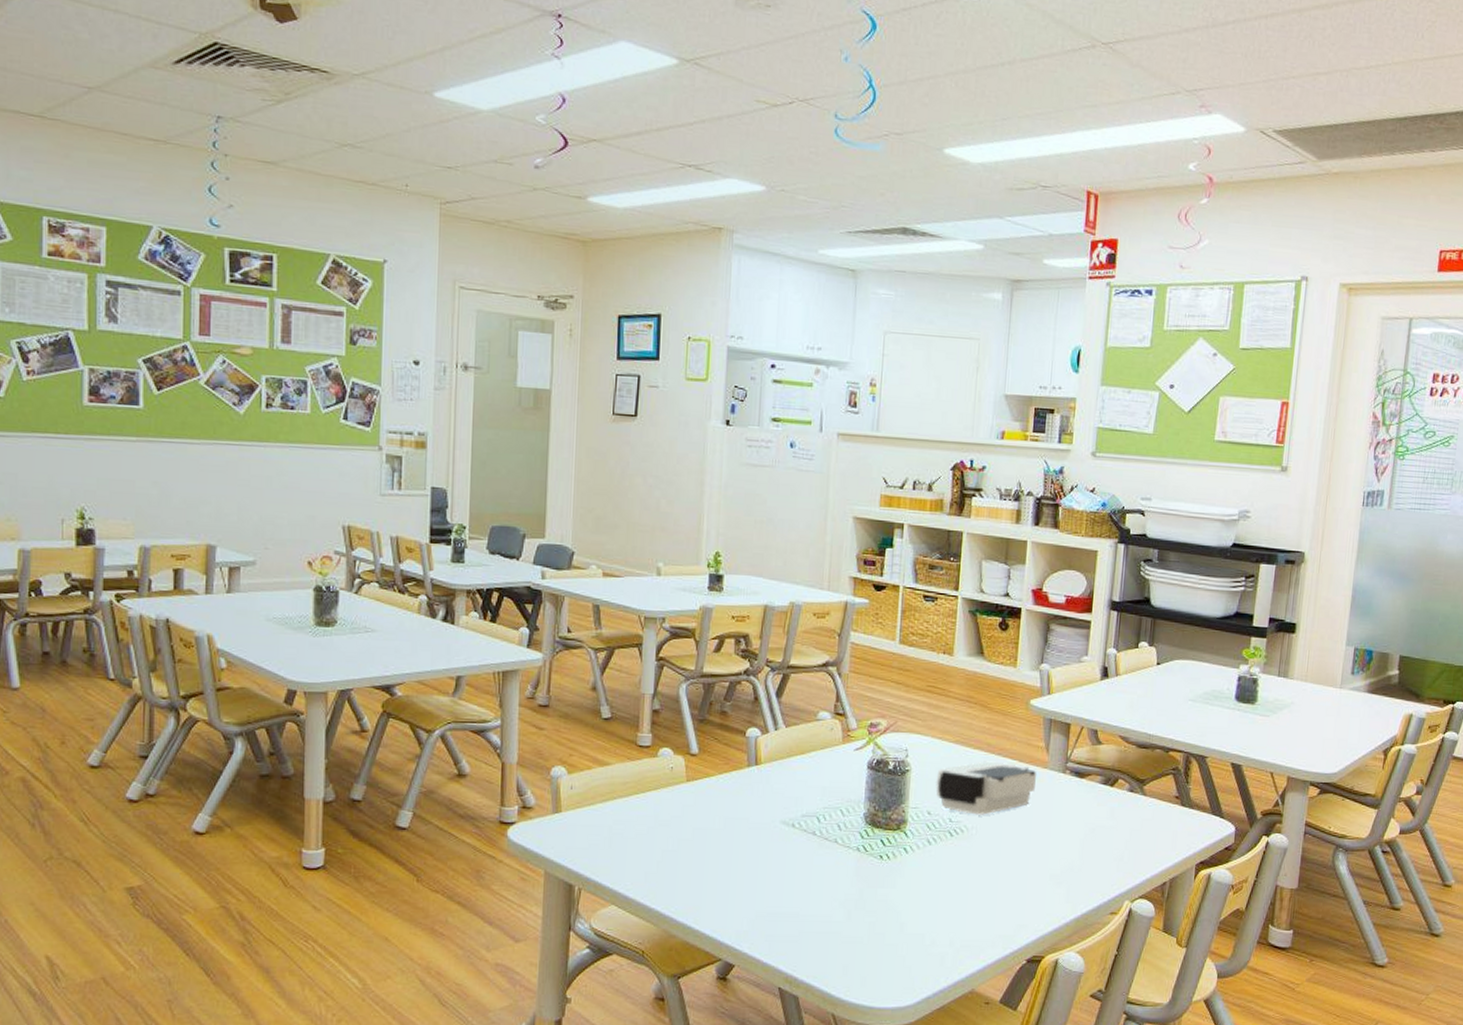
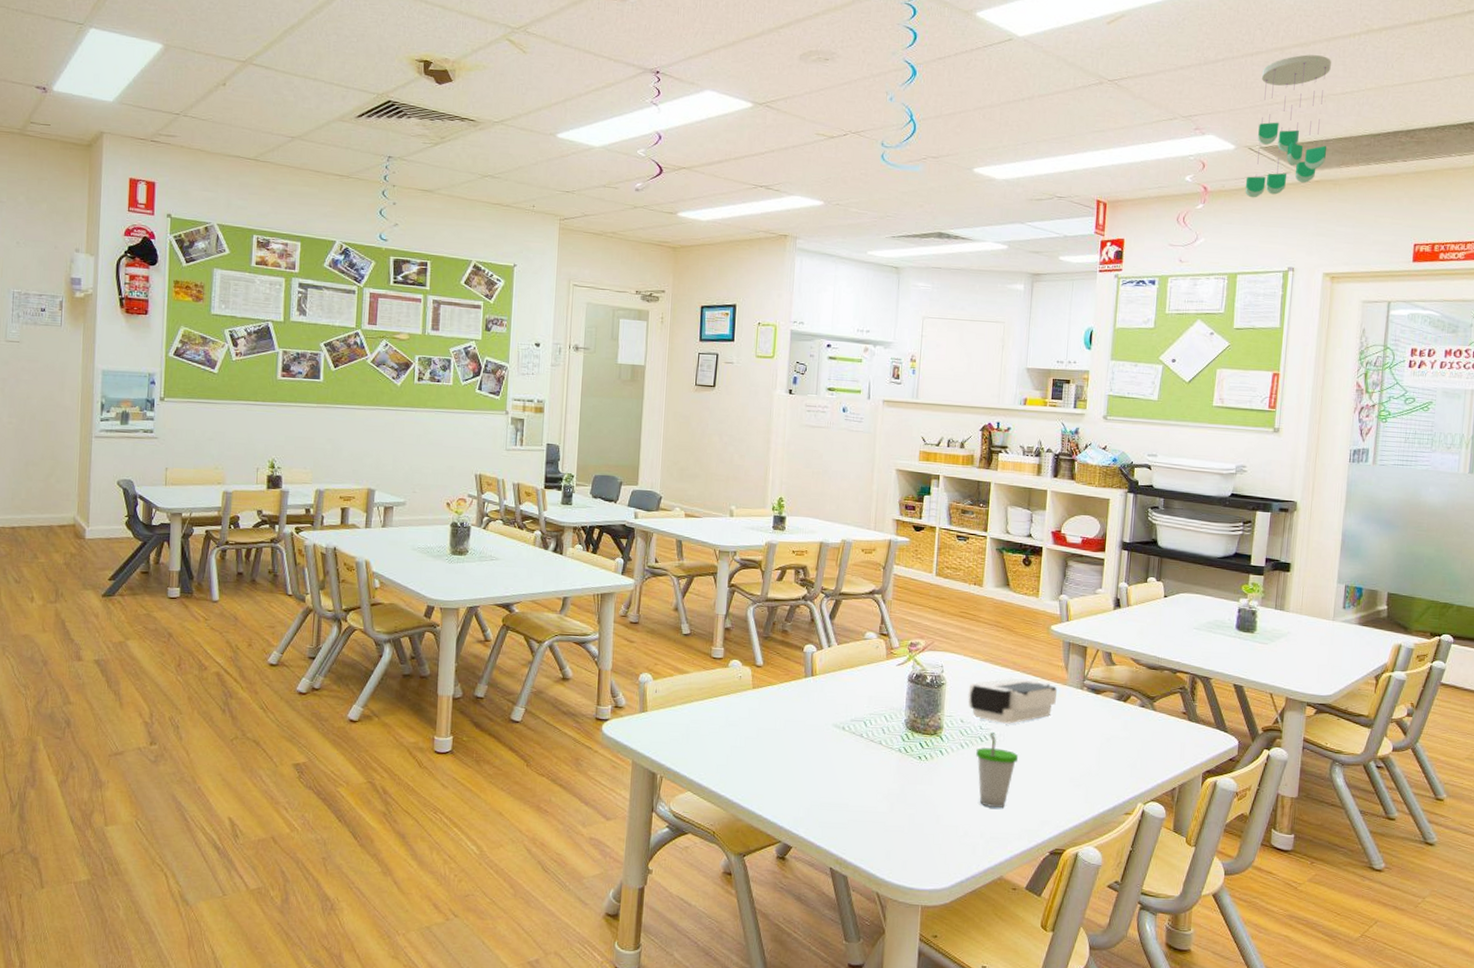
cup: none [945,825,993,912] -> present [976,732,1019,808]
ceiling mobile: none [1255,18,1355,193] -> present [1245,54,1331,198]

